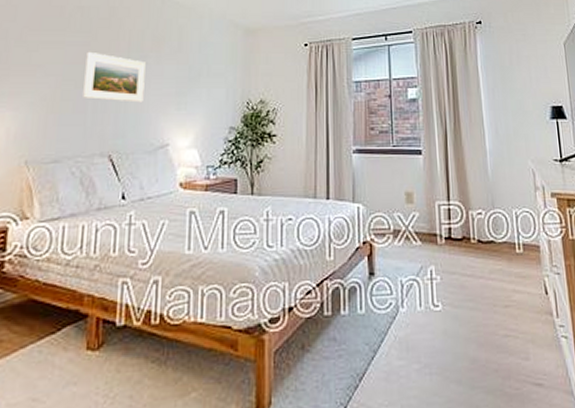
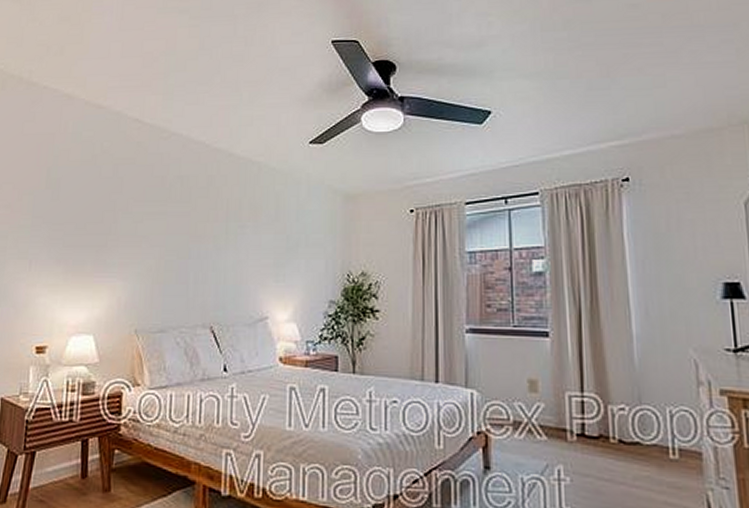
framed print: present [83,51,146,103] -> none [185,221,244,274]

